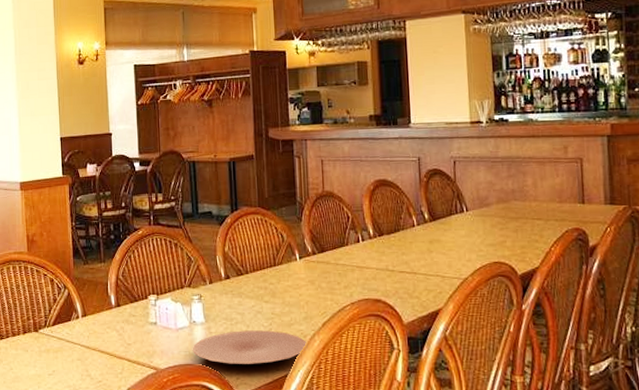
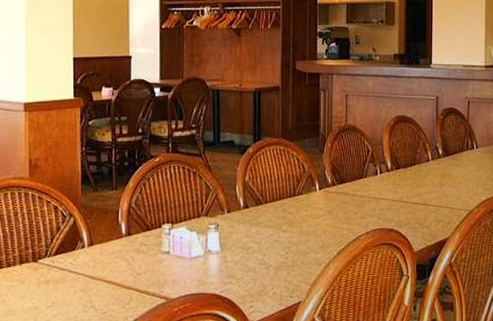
plate: present [192,330,308,364] -> none [206,259,322,292]

